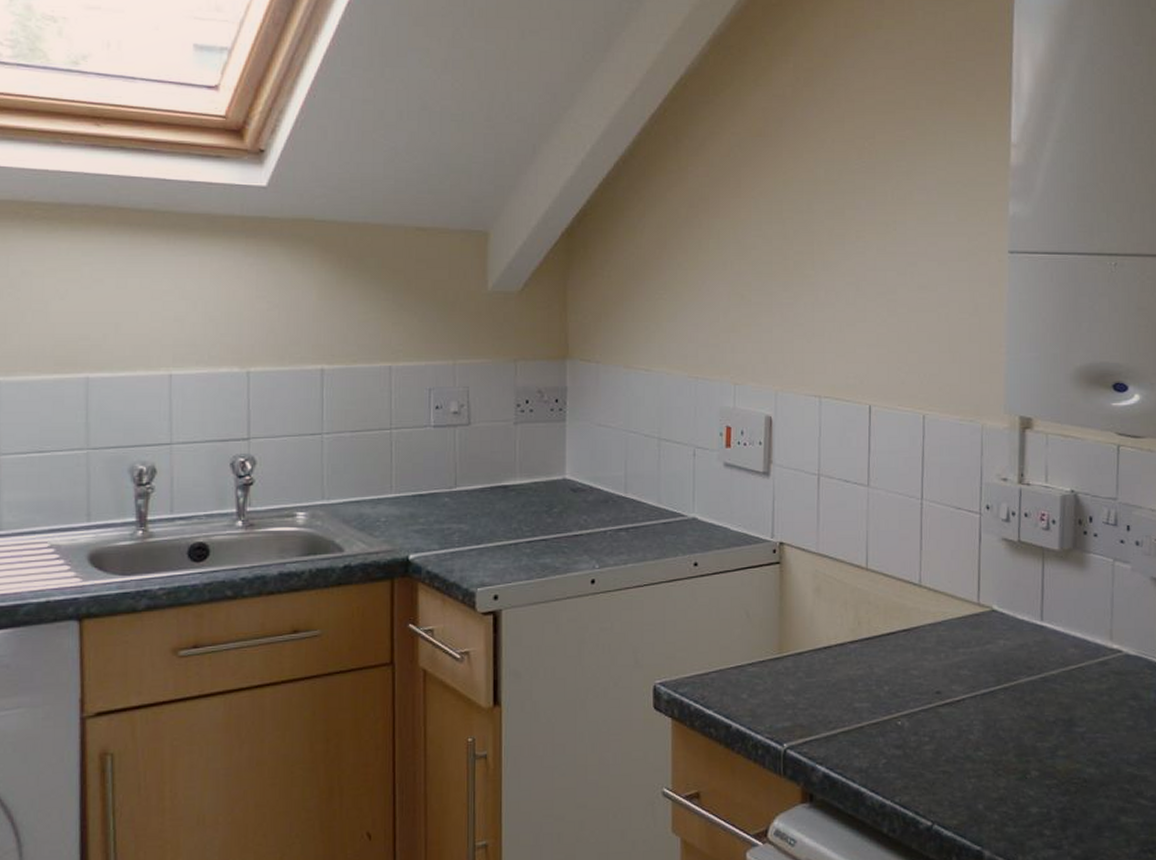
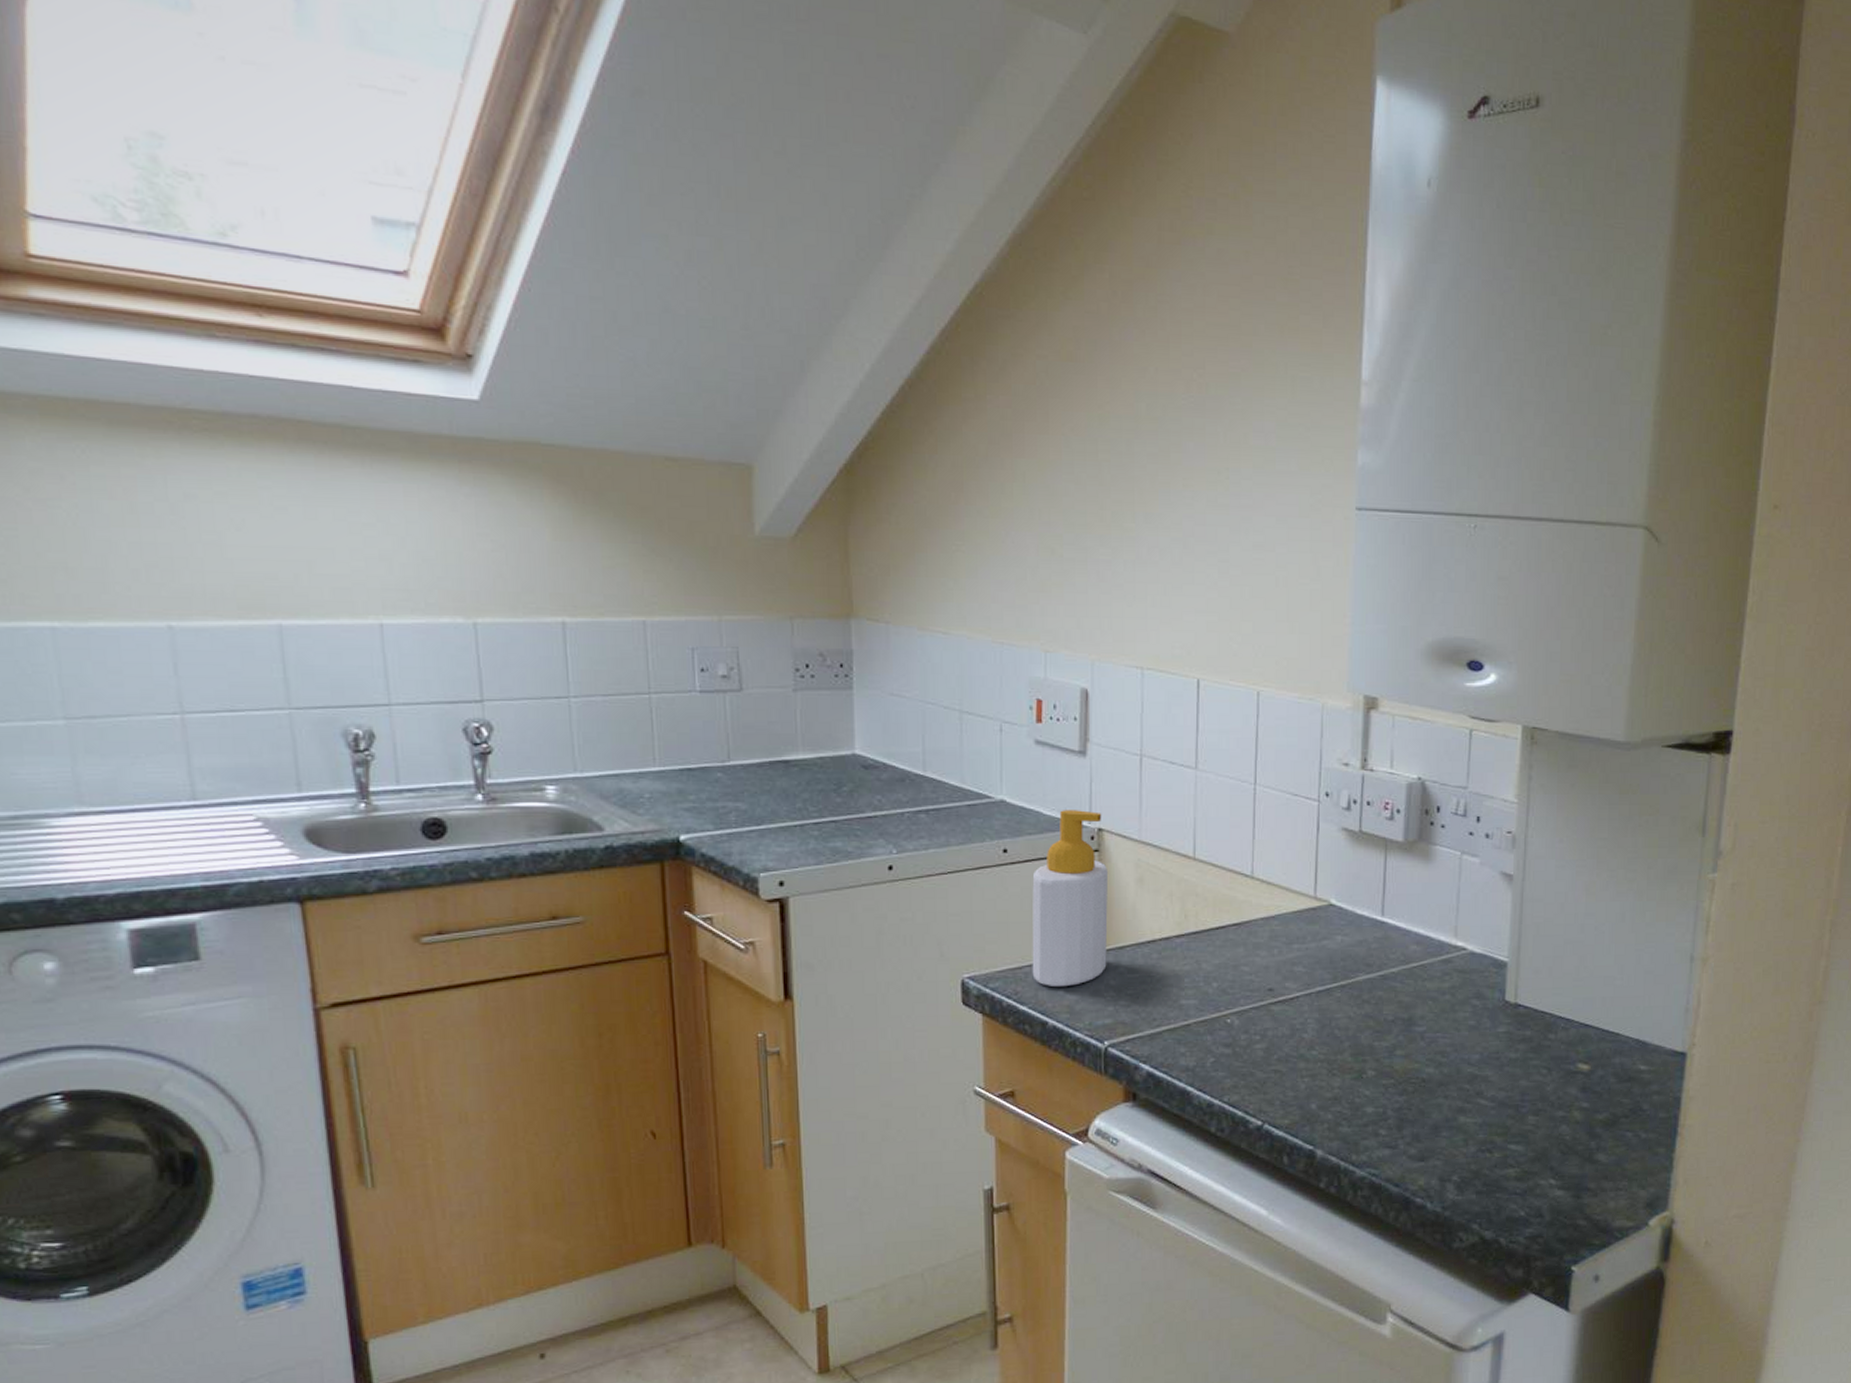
soap bottle: none [718,526,789,692] -> present [1032,810,1109,987]

